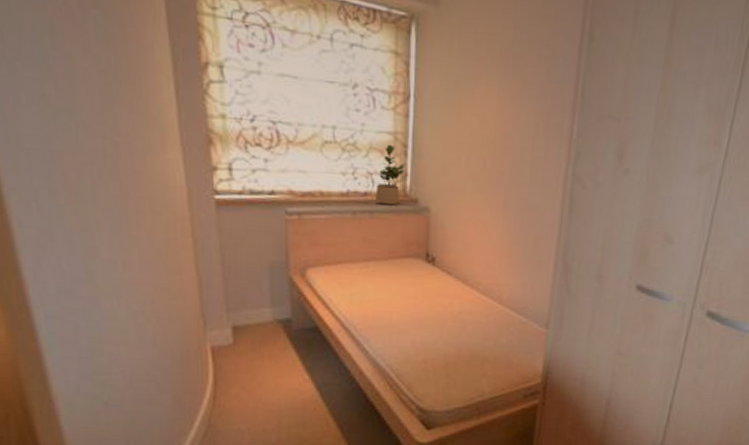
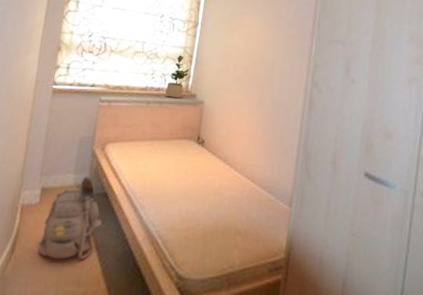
backpack: none [244,309,319,402] -> present [37,176,102,259]

